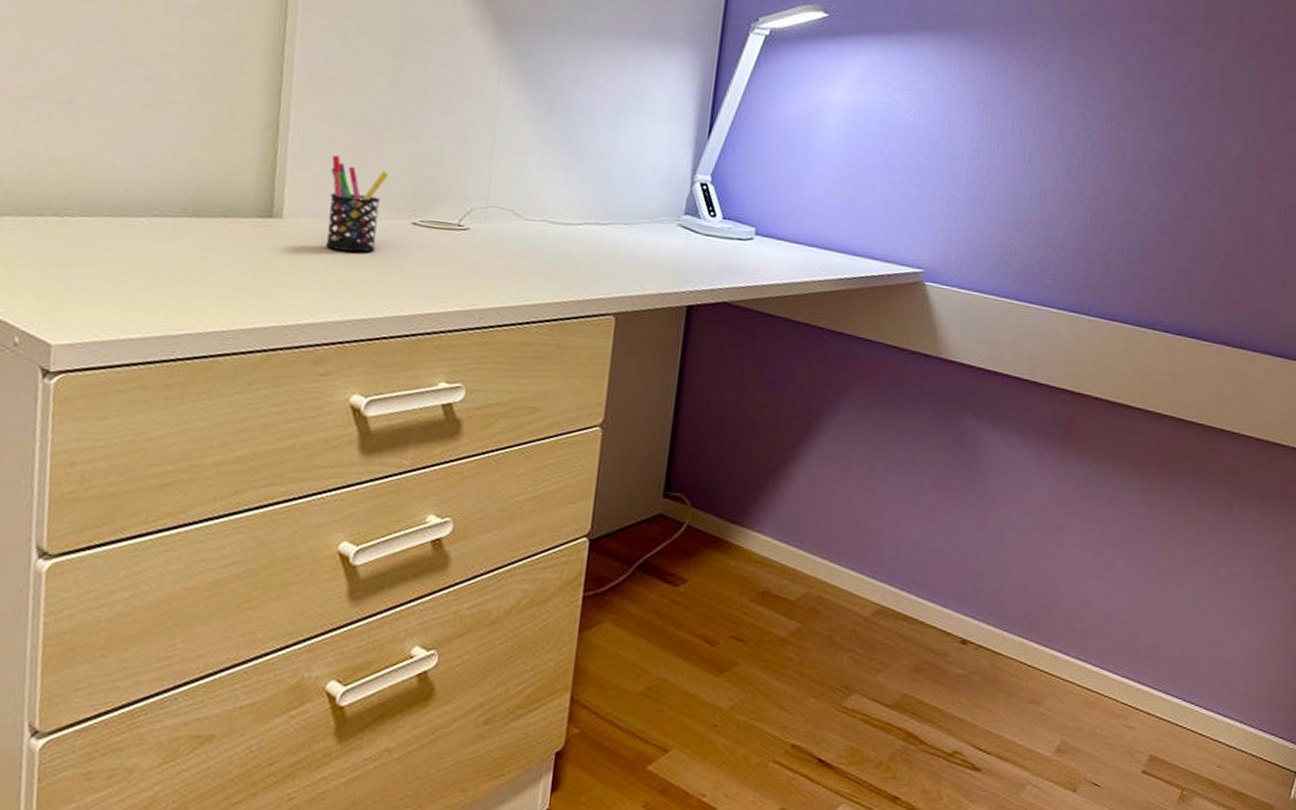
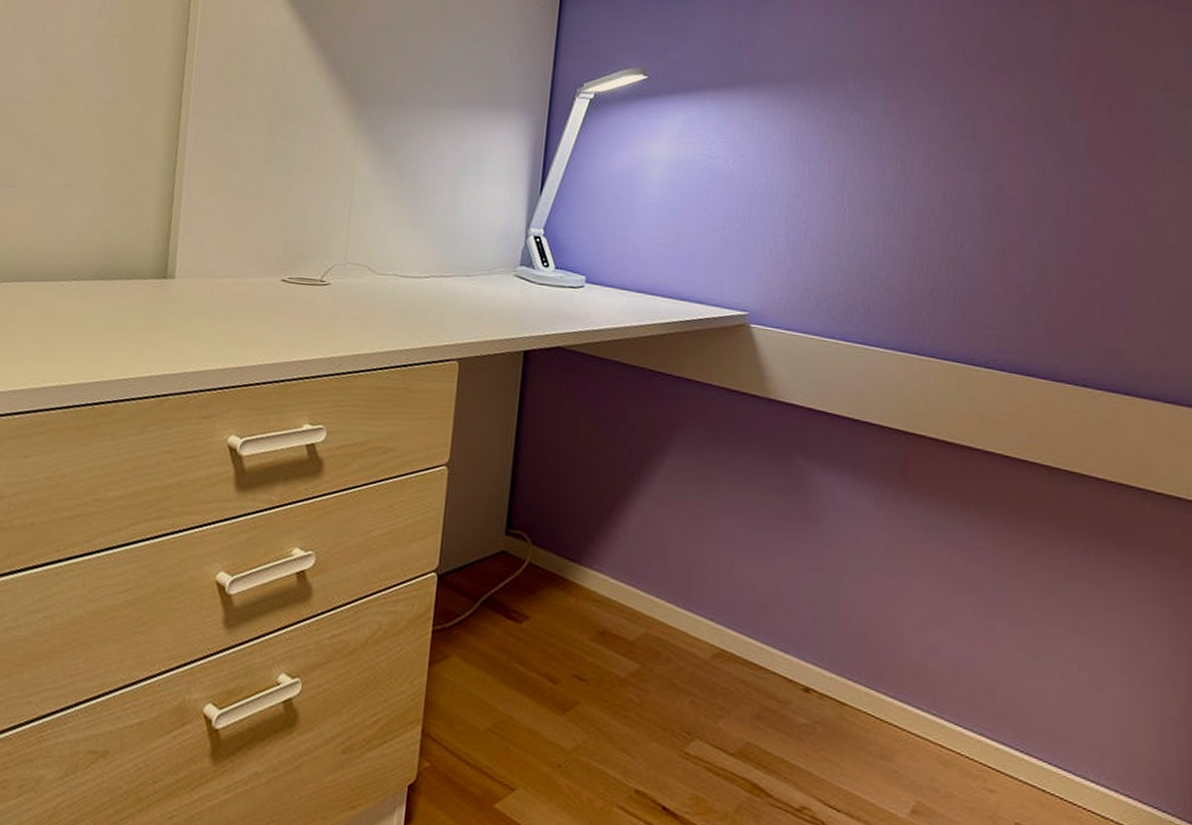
pen holder: present [325,154,389,253] -> none [209,222,262,308]

